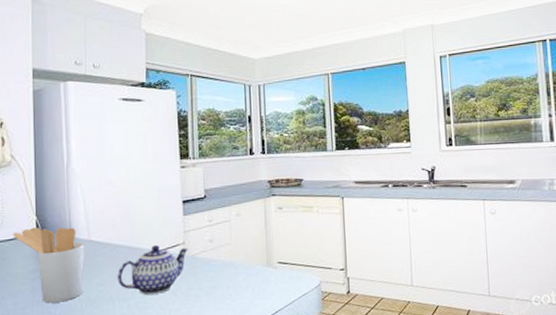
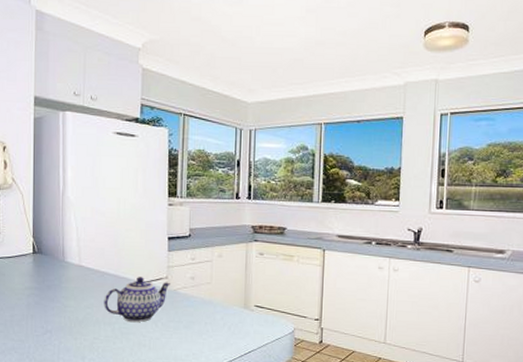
utensil holder: present [13,227,85,303] -> none [12,247,76,319]

